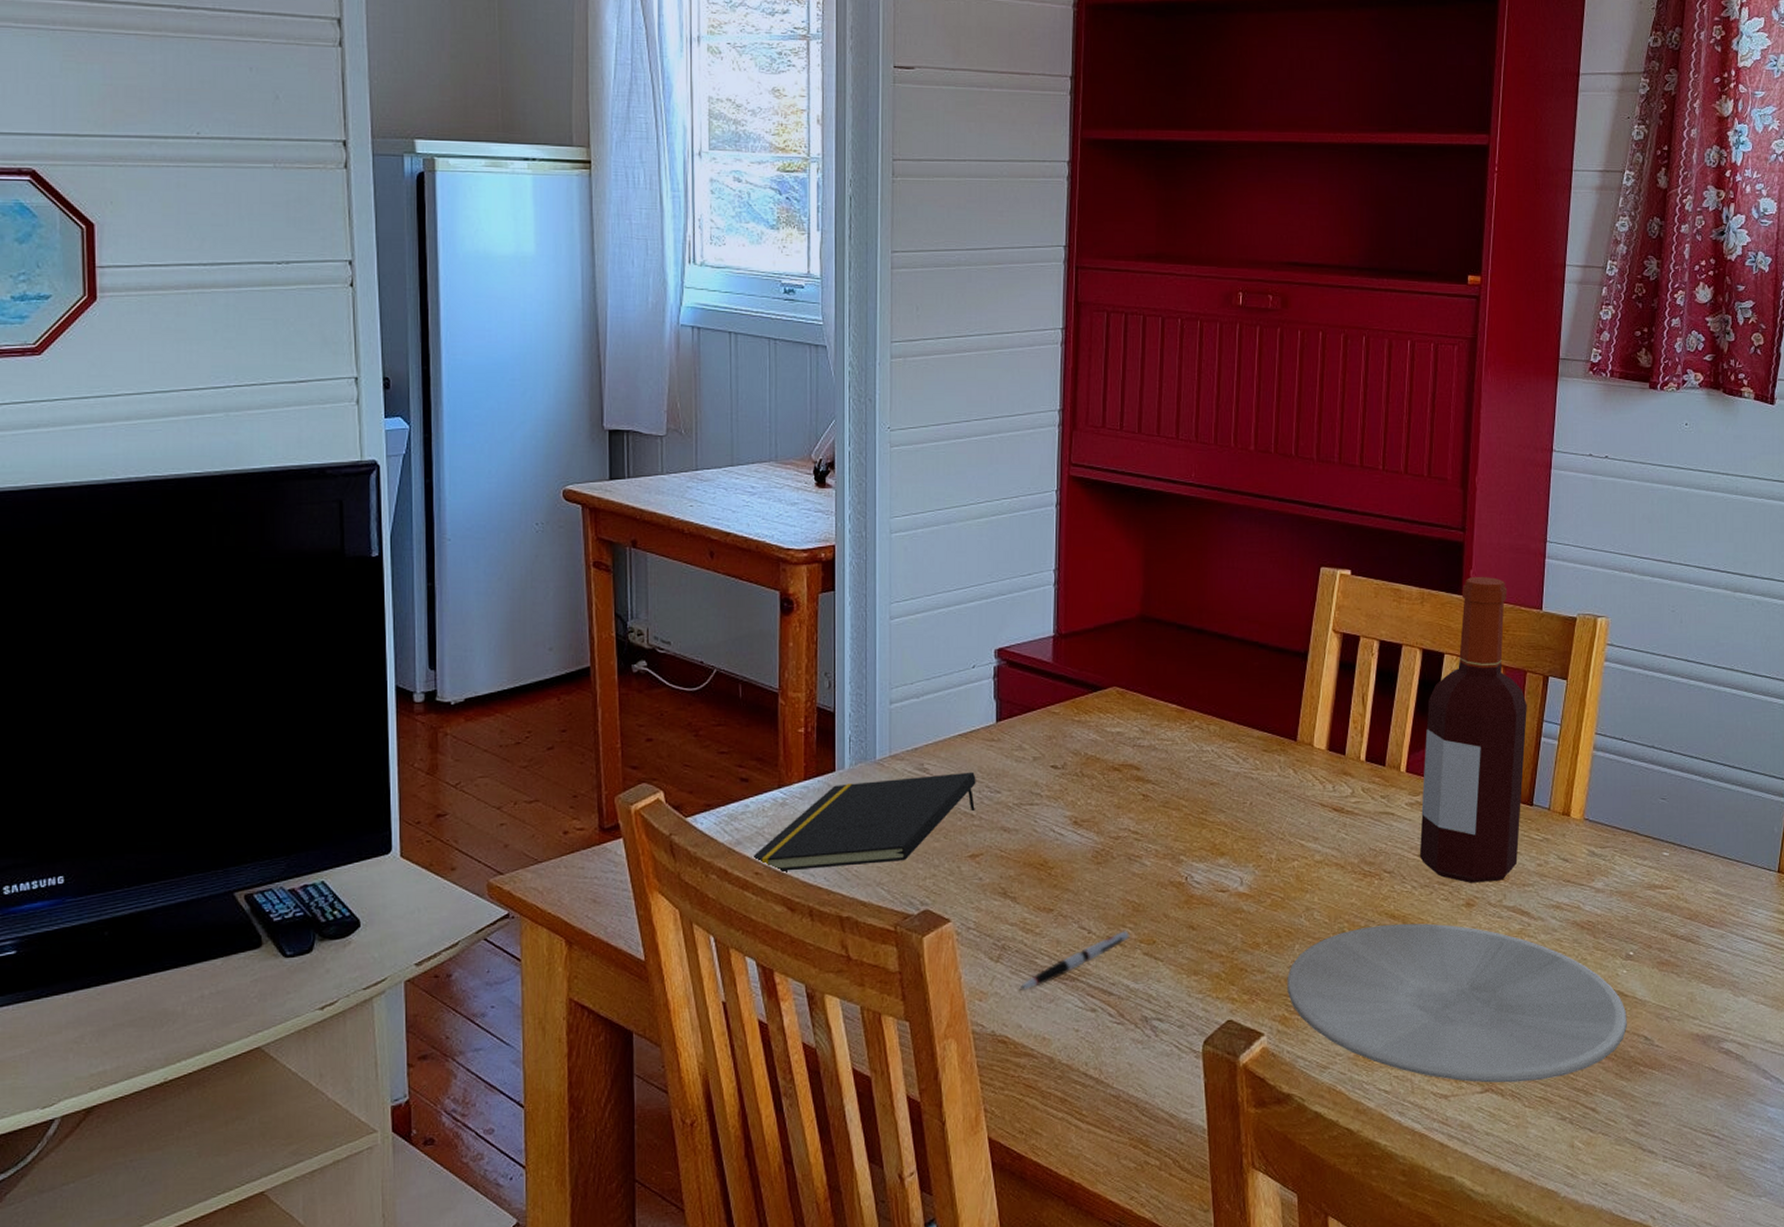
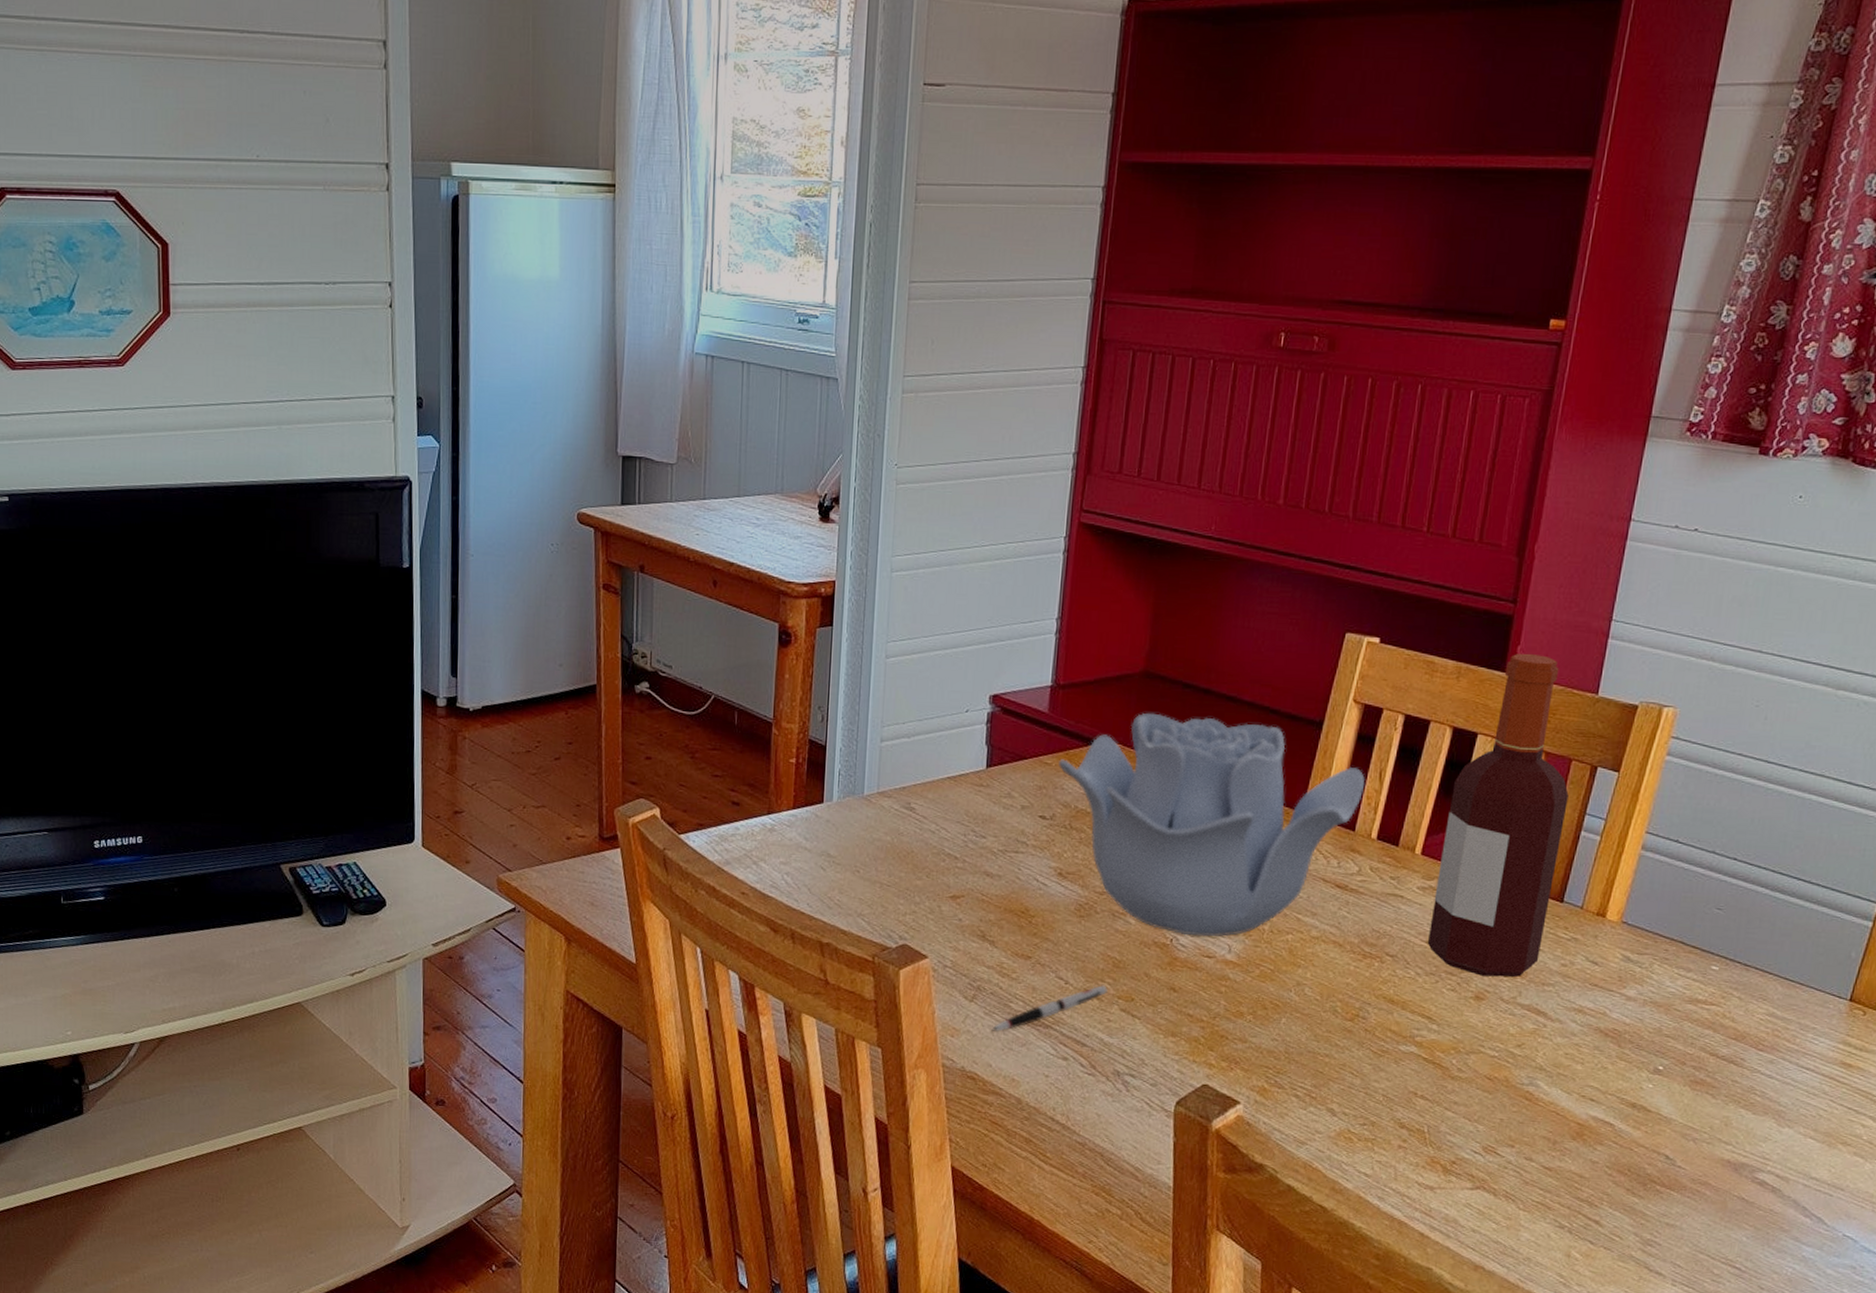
notepad: present [751,771,976,871] -> none [739,814,962,896]
decorative bowl: none [1066,655,1351,872] -> present [1059,712,1365,937]
plate: present [1287,923,1627,1083] -> none [1269,1008,1648,1185]

